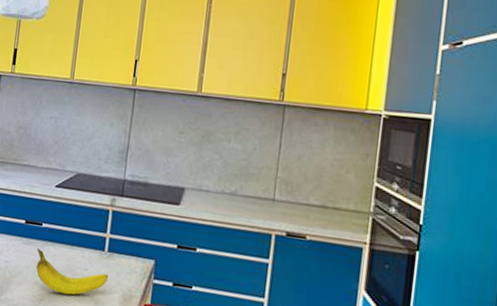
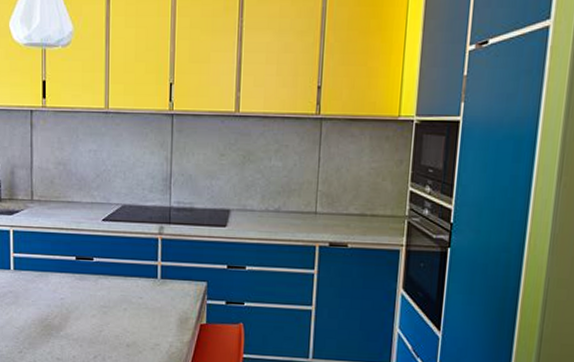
fruit: present [35,248,108,295] -> none [90,283,163,324]

